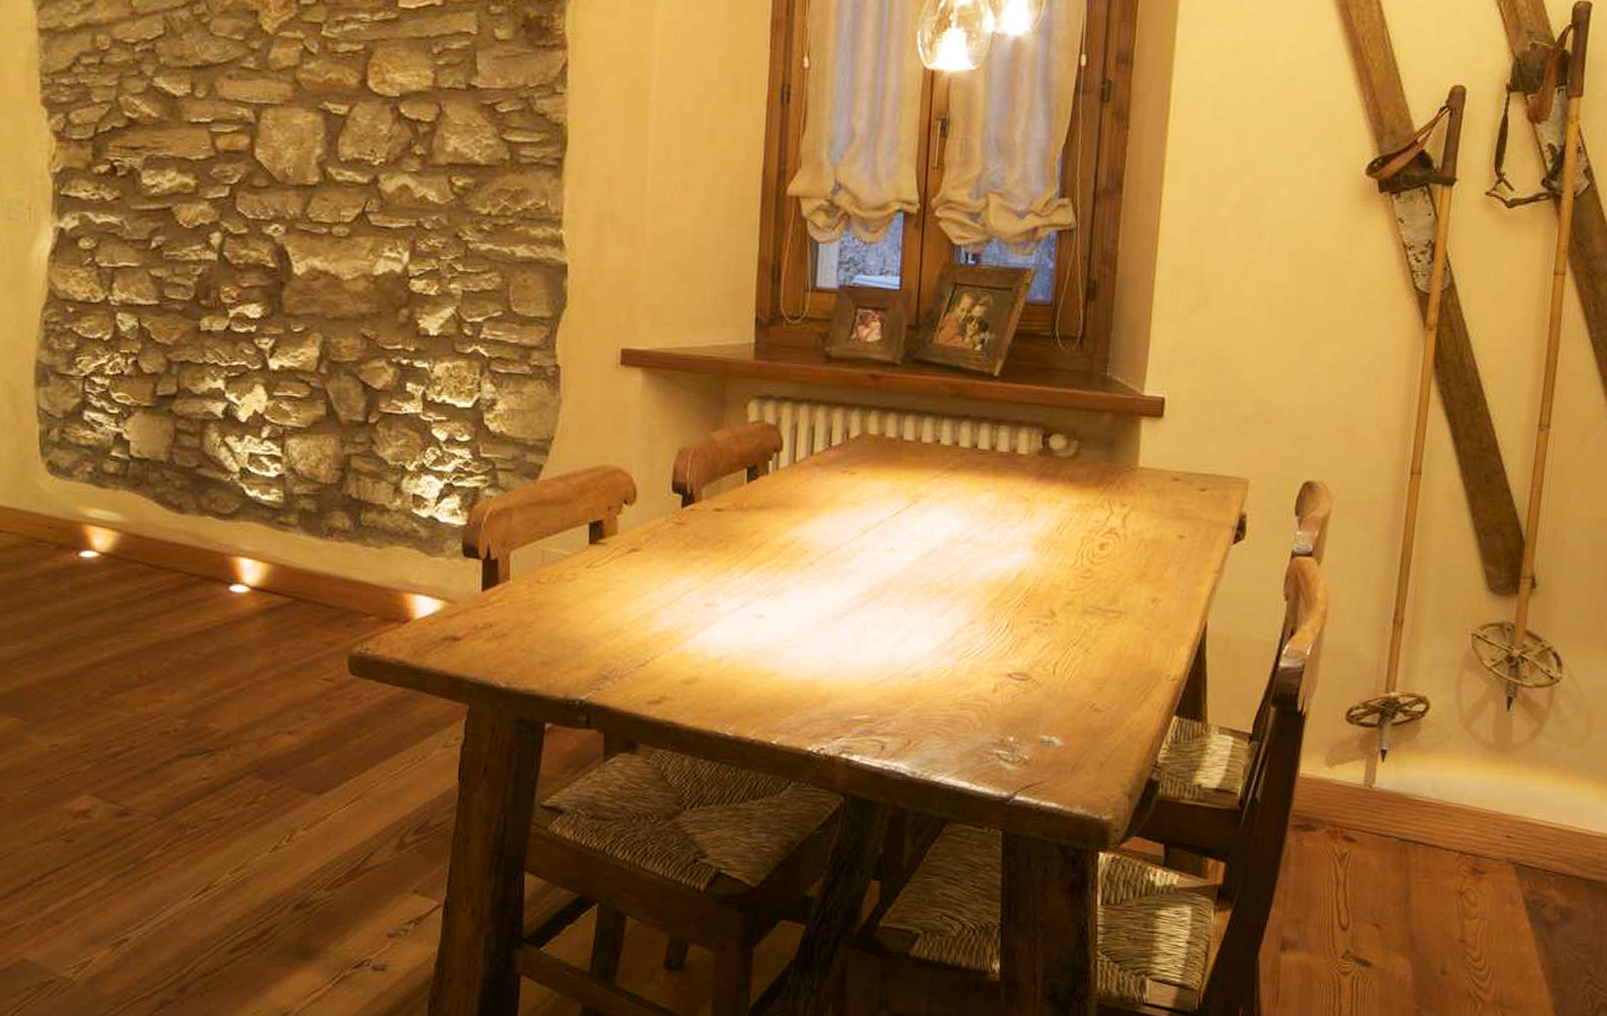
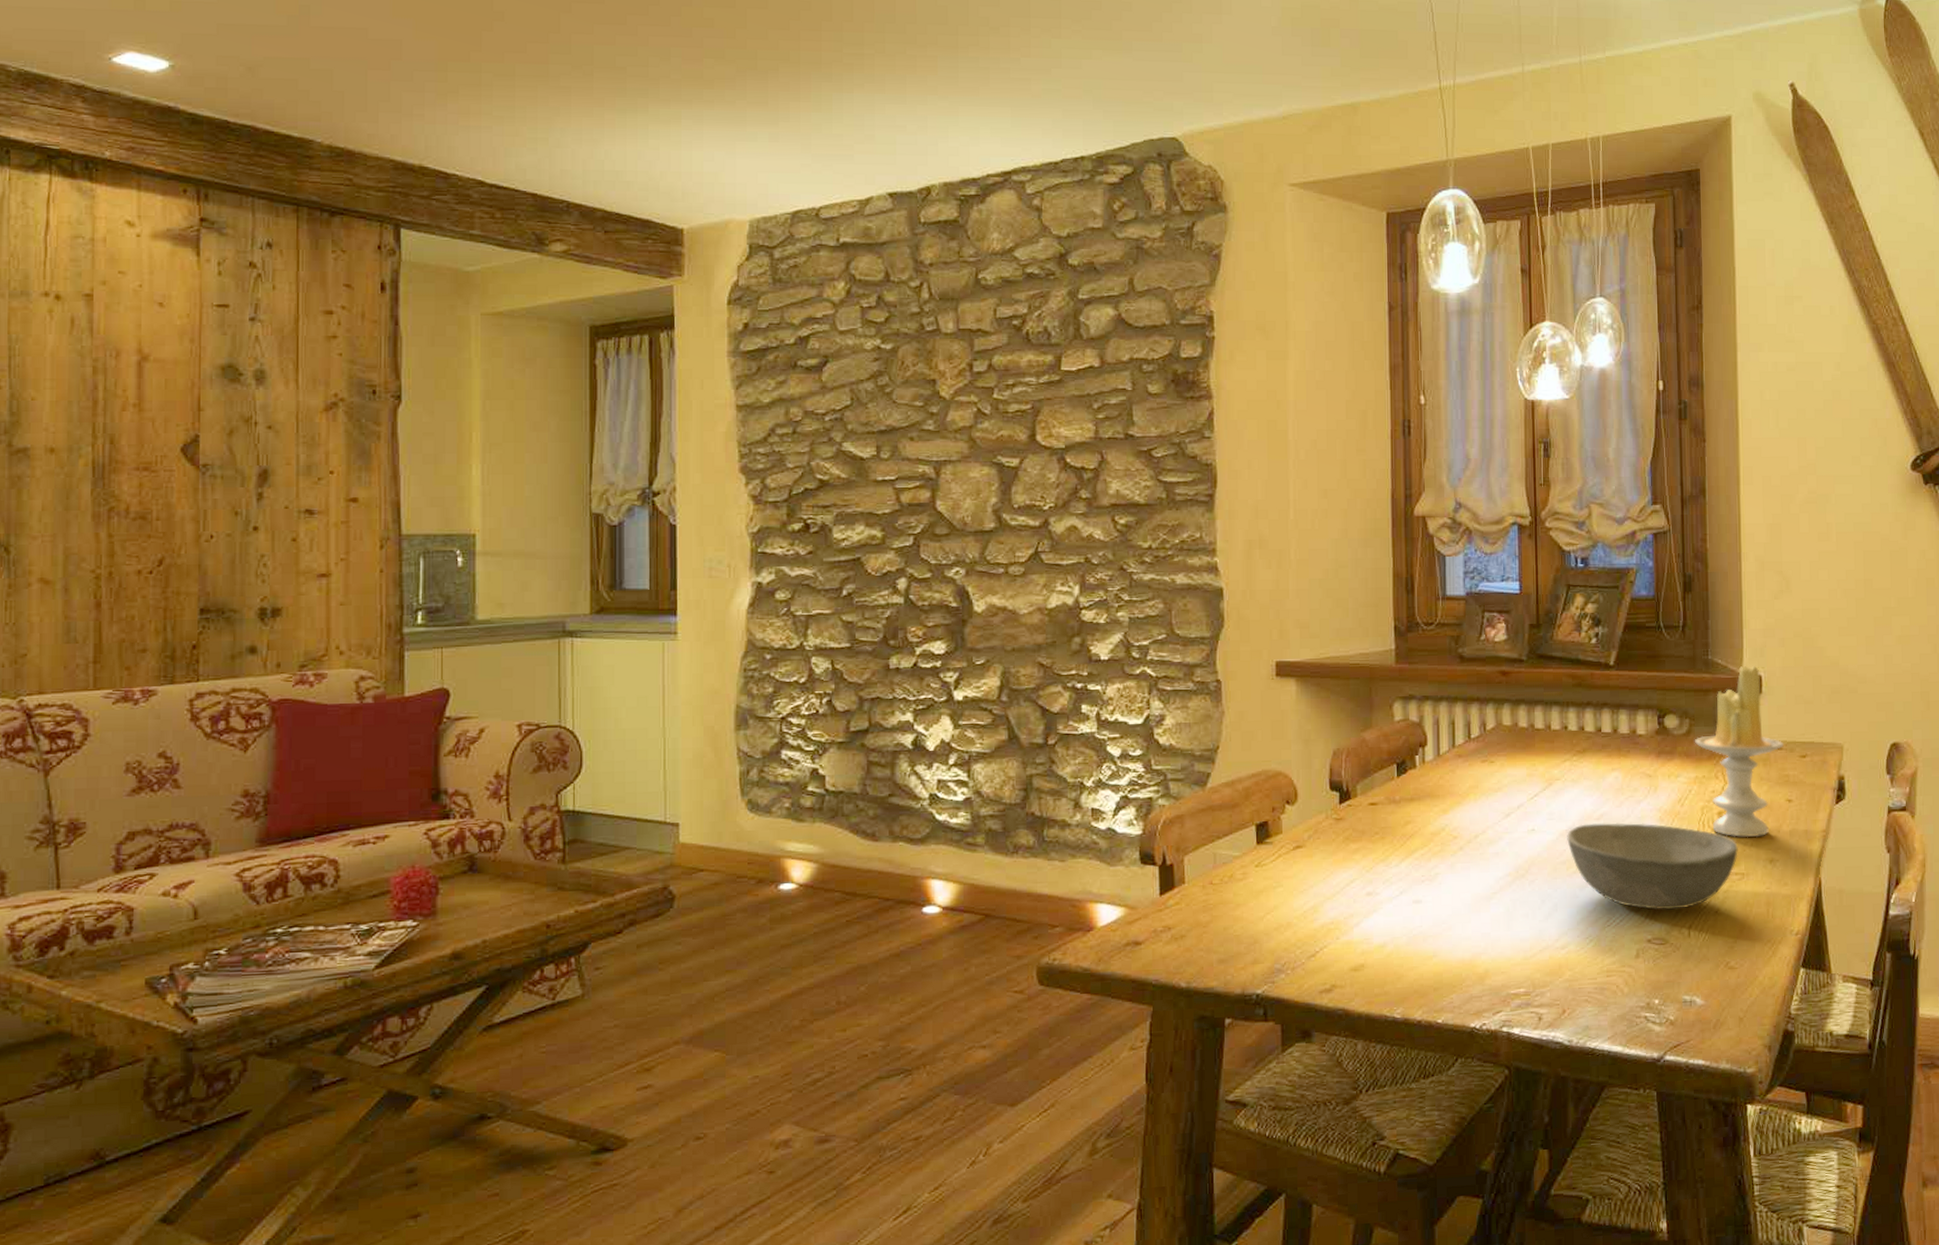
bowl: none [929,546,1119,645] -> present [1567,822,1739,911]
candle: none [1082,386,1182,574] -> present [1695,666,1784,838]

